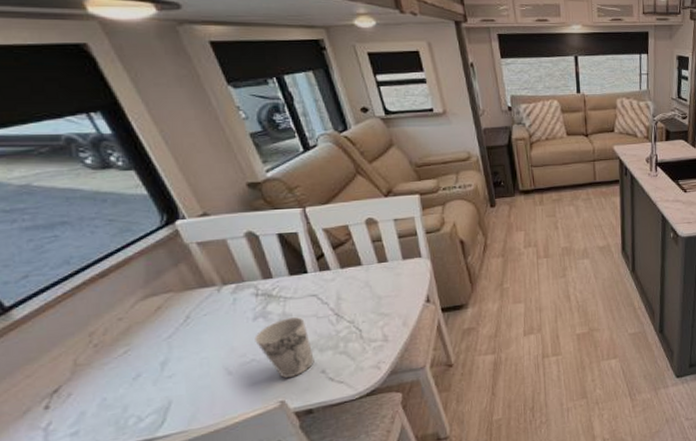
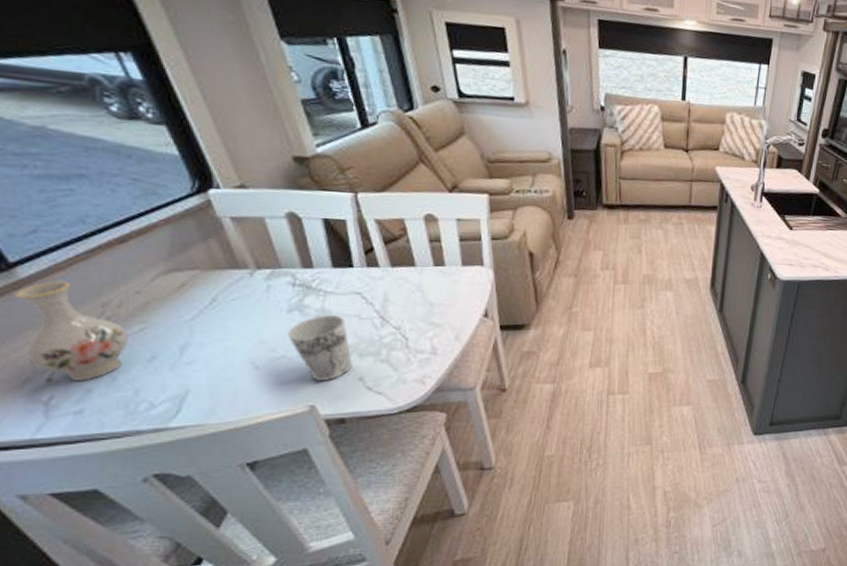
vase: none [12,317,115,406] -> present [15,281,128,381]

